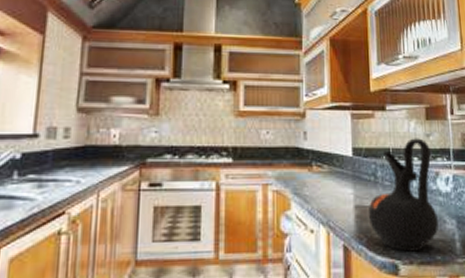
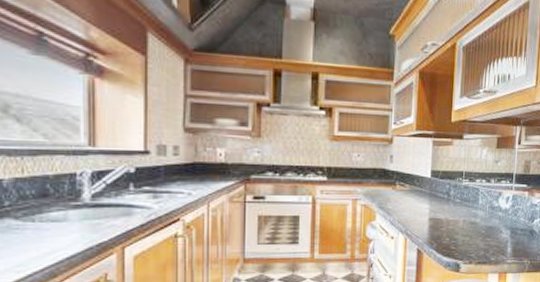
ceramic jug: present [367,138,439,252] -> none [439,163,497,254]

